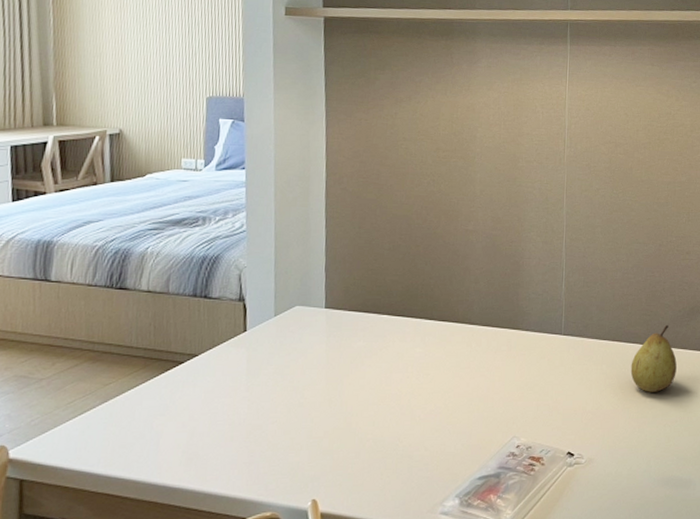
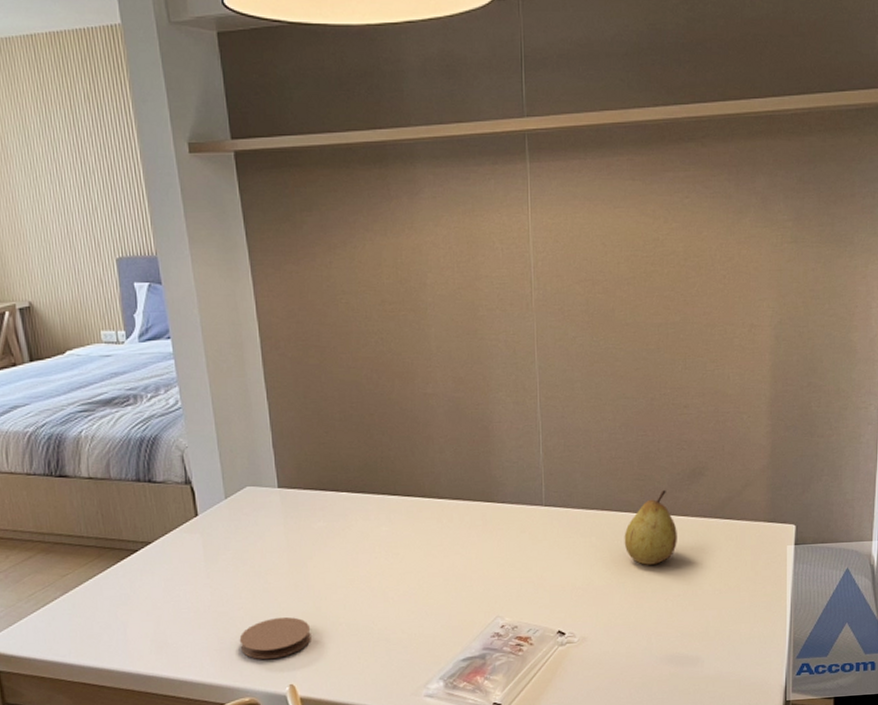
coaster: none [268,432,339,474] -> present [239,617,311,660]

